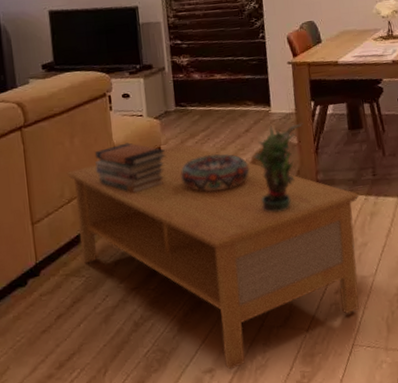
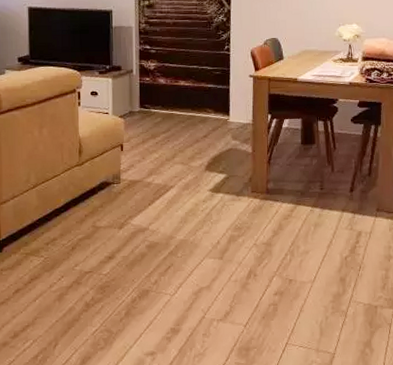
coffee table: present [66,144,359,370] -> none [33,143,305,355]
book stack: present [94,142,167,194] -> none [61,137,128,185]
decorative bowl: present [180,154,250,192] -> none [140,156,204,190]
potted plant: present [253,123,303,213] -> none [208,134,259,215]

